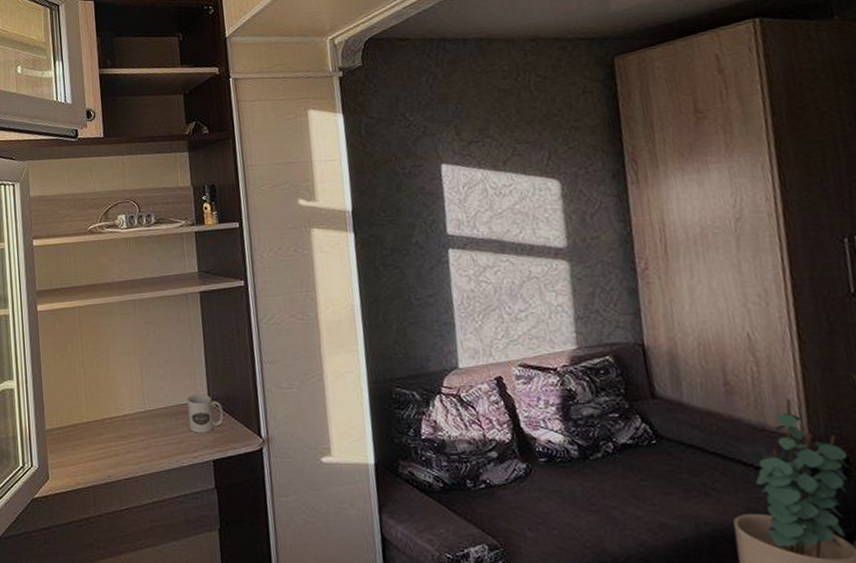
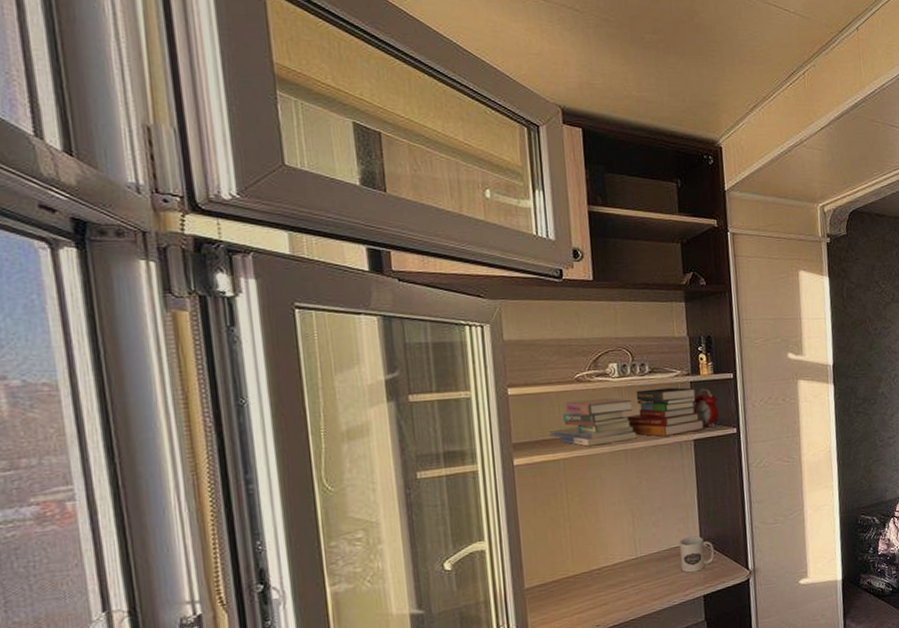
books: none [67,248,144,296] -> present [550,398,637,447]
books: none [133,238,210,288] -> present [625,387,704,437]
alarm clock: none [198,238,225,279] -> present [693,388,719,428]

